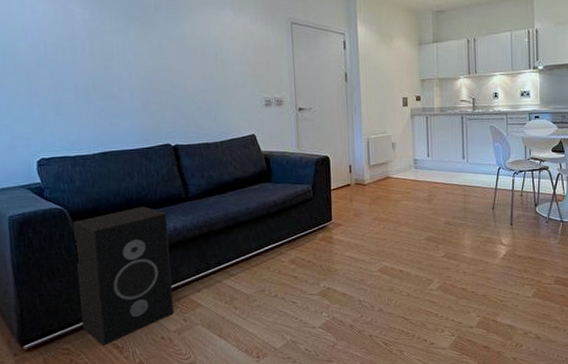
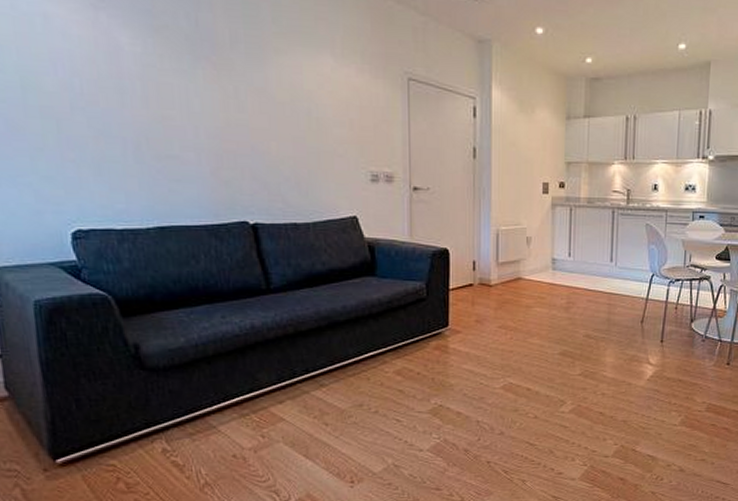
speaker: present [73,206,174,346] -> none [120,297,249,463]

